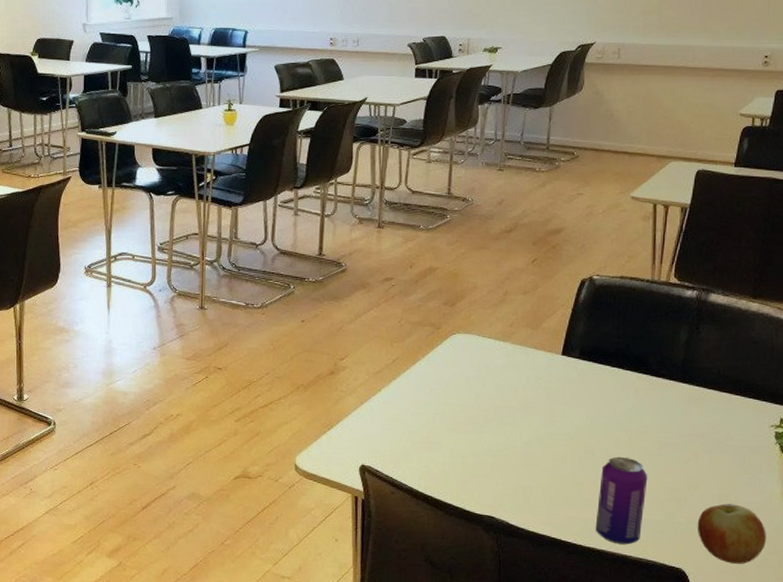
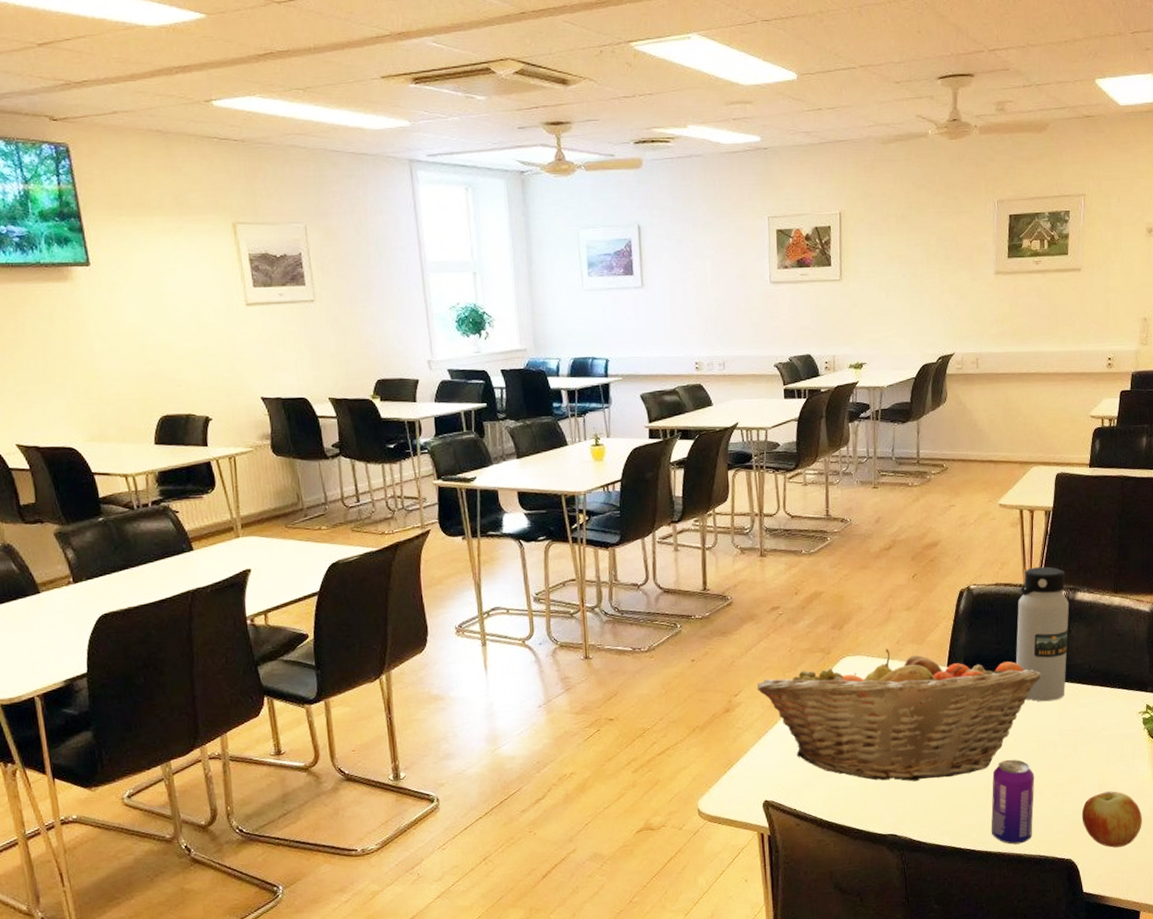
fruit basket: none [363,330,663,467] -> present [756,649,1041,782]
water bottle: none [637,263,700,403] -> present [1016,566,1069,702]

